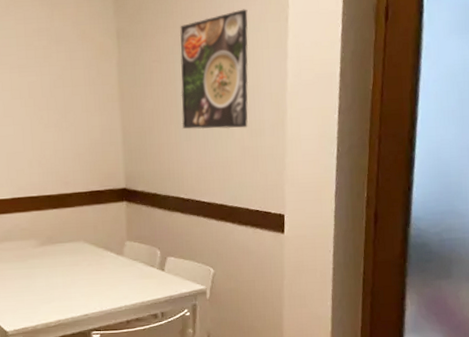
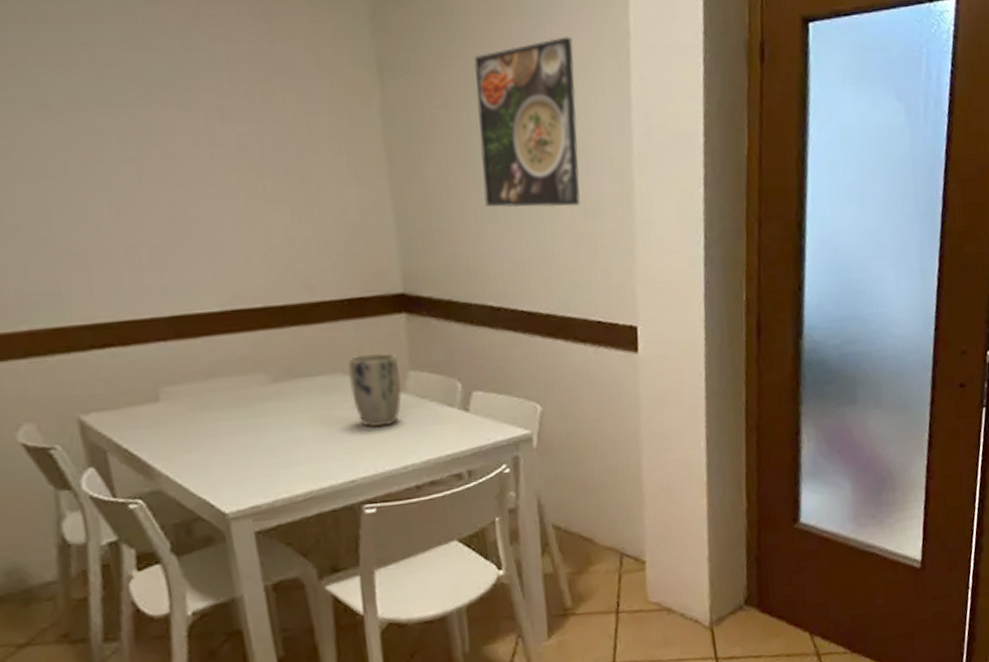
plant pot: none [87,229,121,279] -> present [348,353,403,428]

